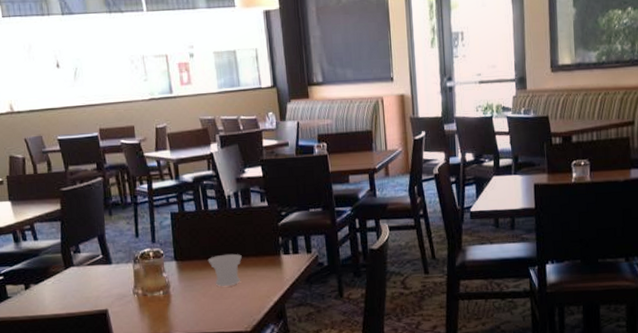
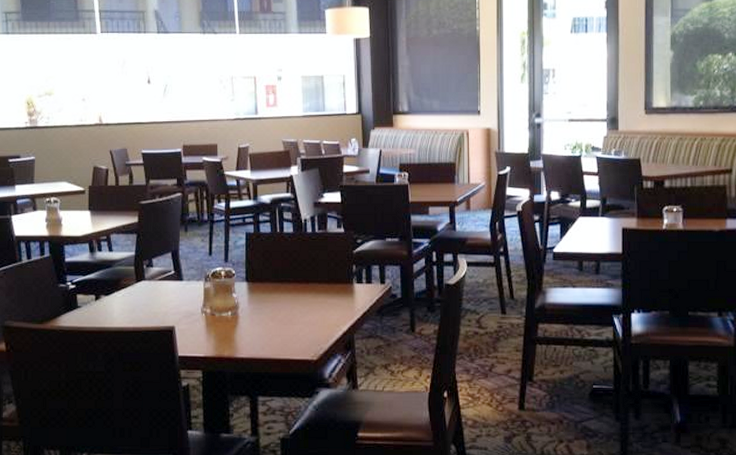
cup: present [207,253,242,287] -> none [279,278,314,312]

